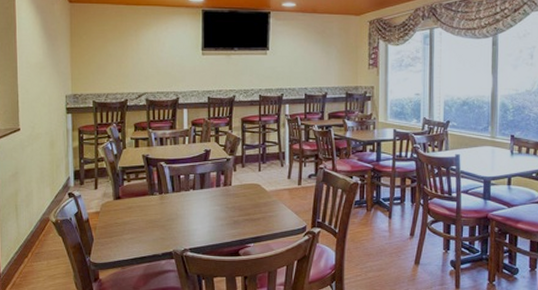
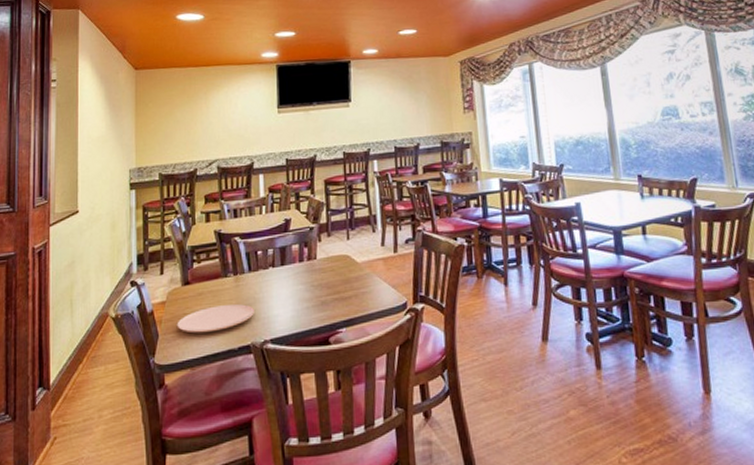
plate: none [109,217,176,240] -> present [177,303,254,334]

